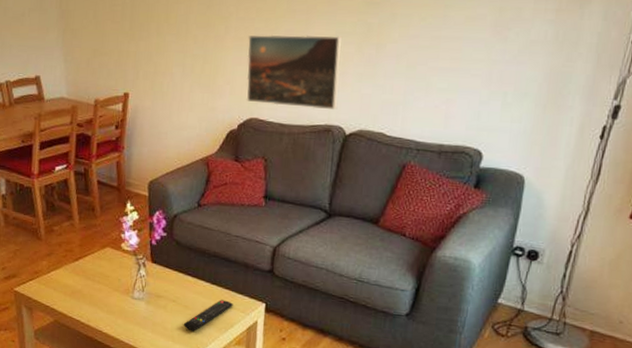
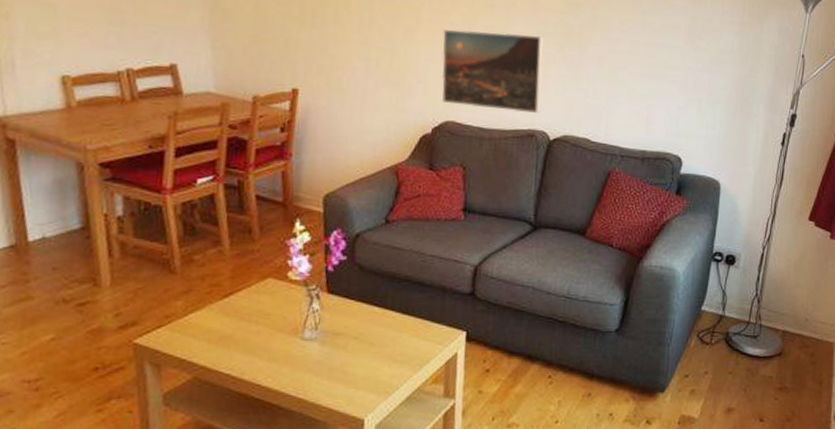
remote control: present [183,300,233,332] -> none [367,332,429,373]

